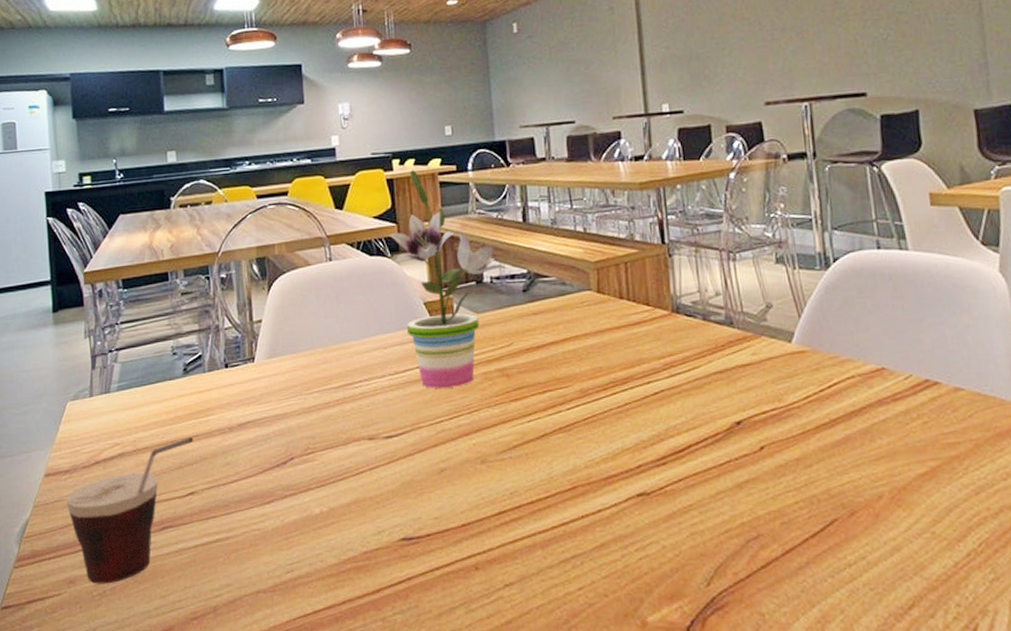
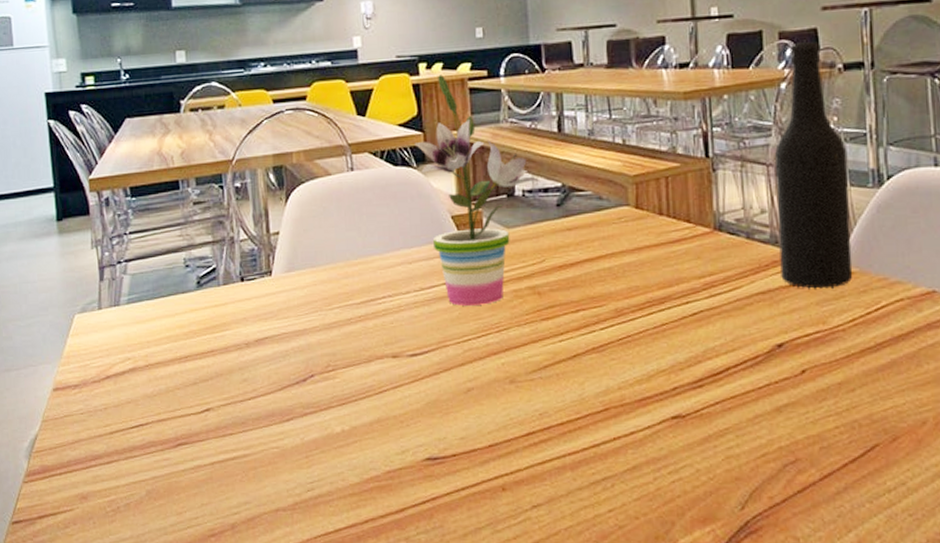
cup: present [66,437,194,584] -> none [76,352,209,500]
bottle: none [727,134,805,369] -> present [775,42,853,290]

